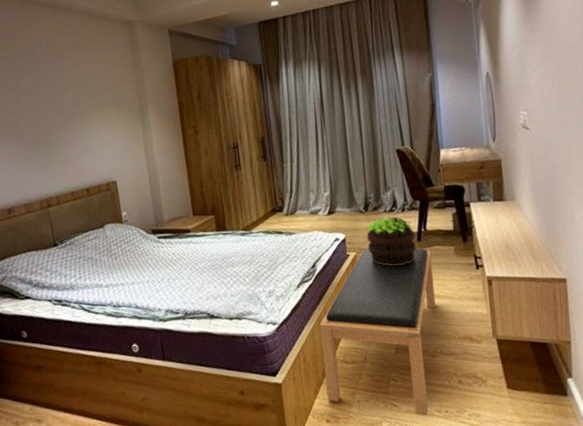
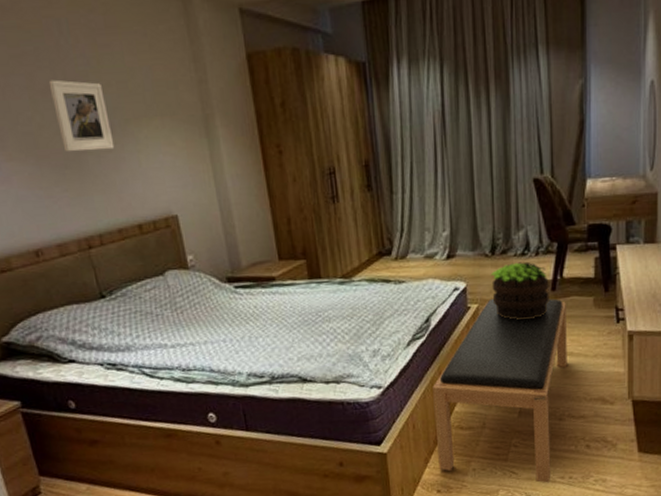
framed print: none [30,83,73,135] -> present [48,79,115,152]

